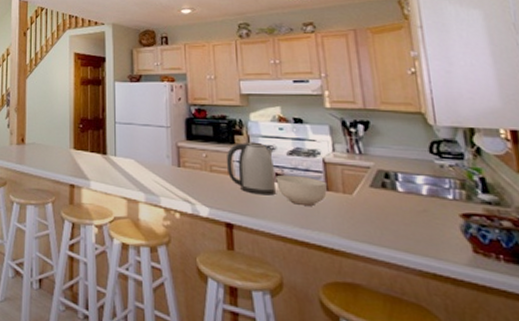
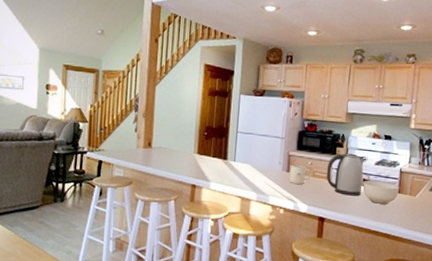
mug: none [181,158,208,182] -> present [289,165,311,185]

